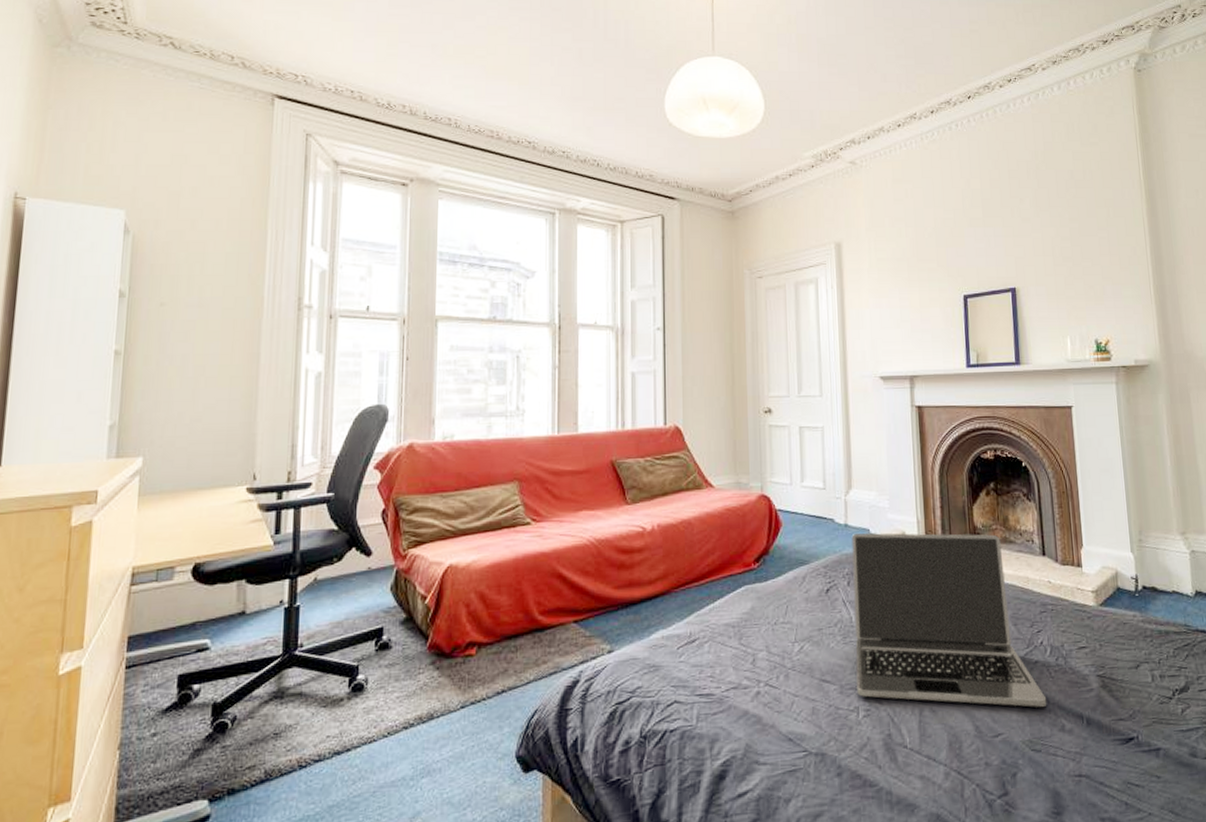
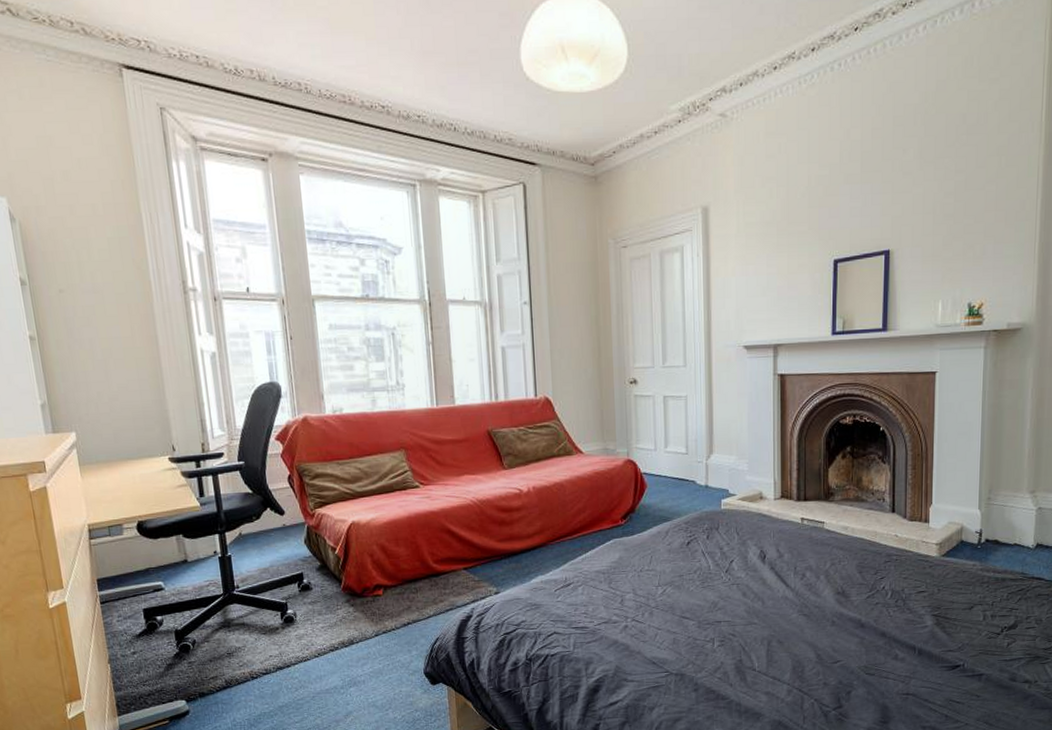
laptop: present [851,532,1047,708] -> none [711,493,884,641]

